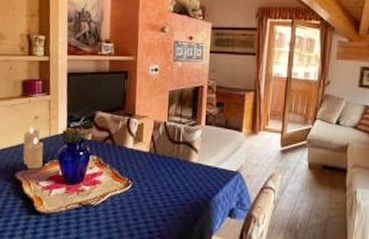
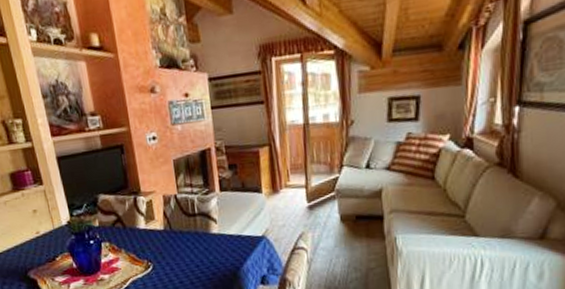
candle: present [23,127,44,169] -> none [25,222,55,266]

